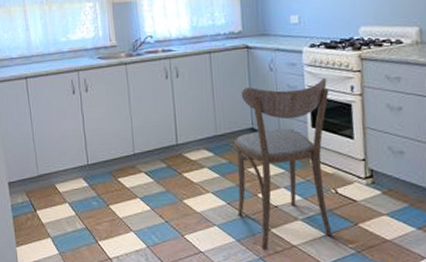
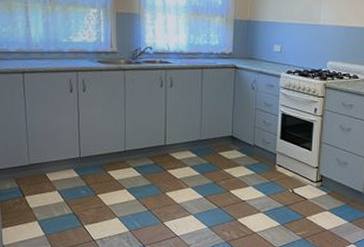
dining chair: present [233,77,333,251] -> none [212,99,298,236]

